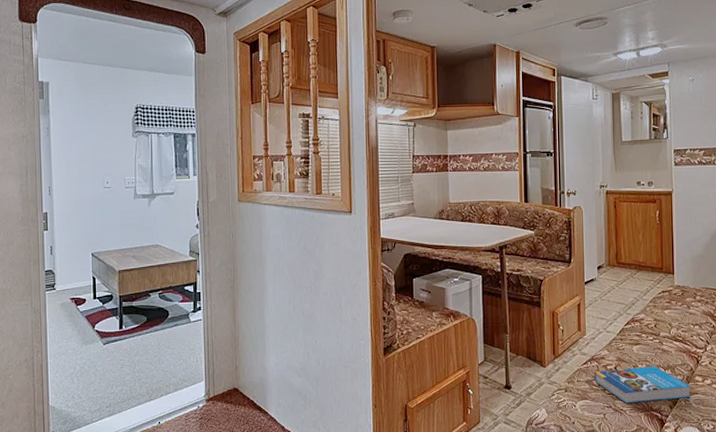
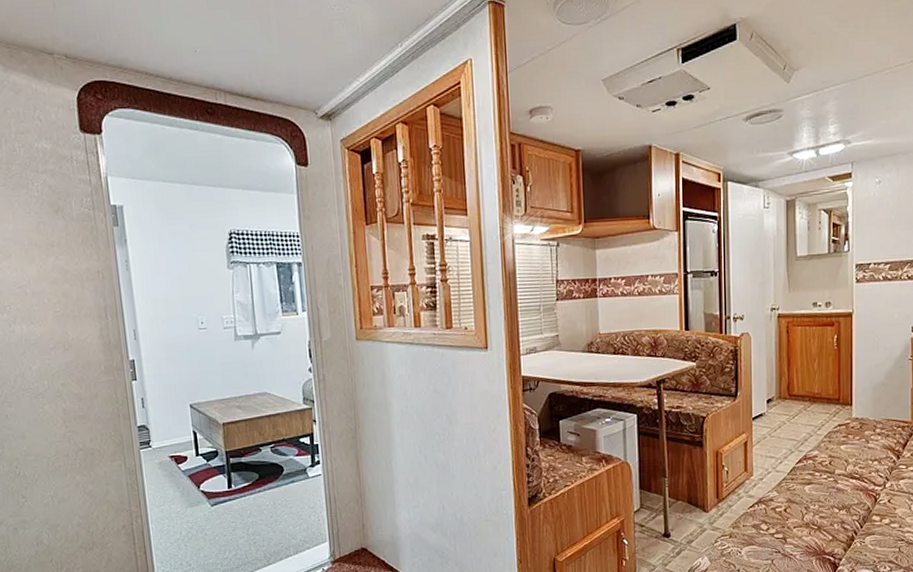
book: present [594,366,691,403] -> none [761,506,867,548]

